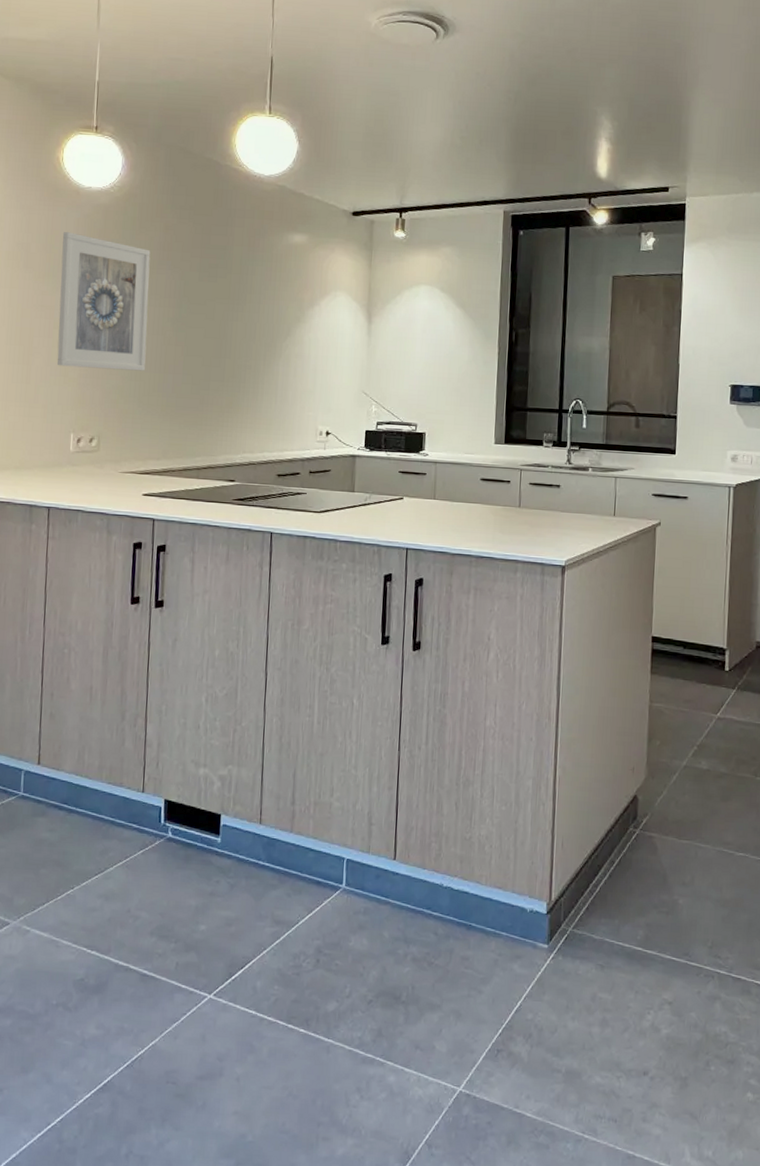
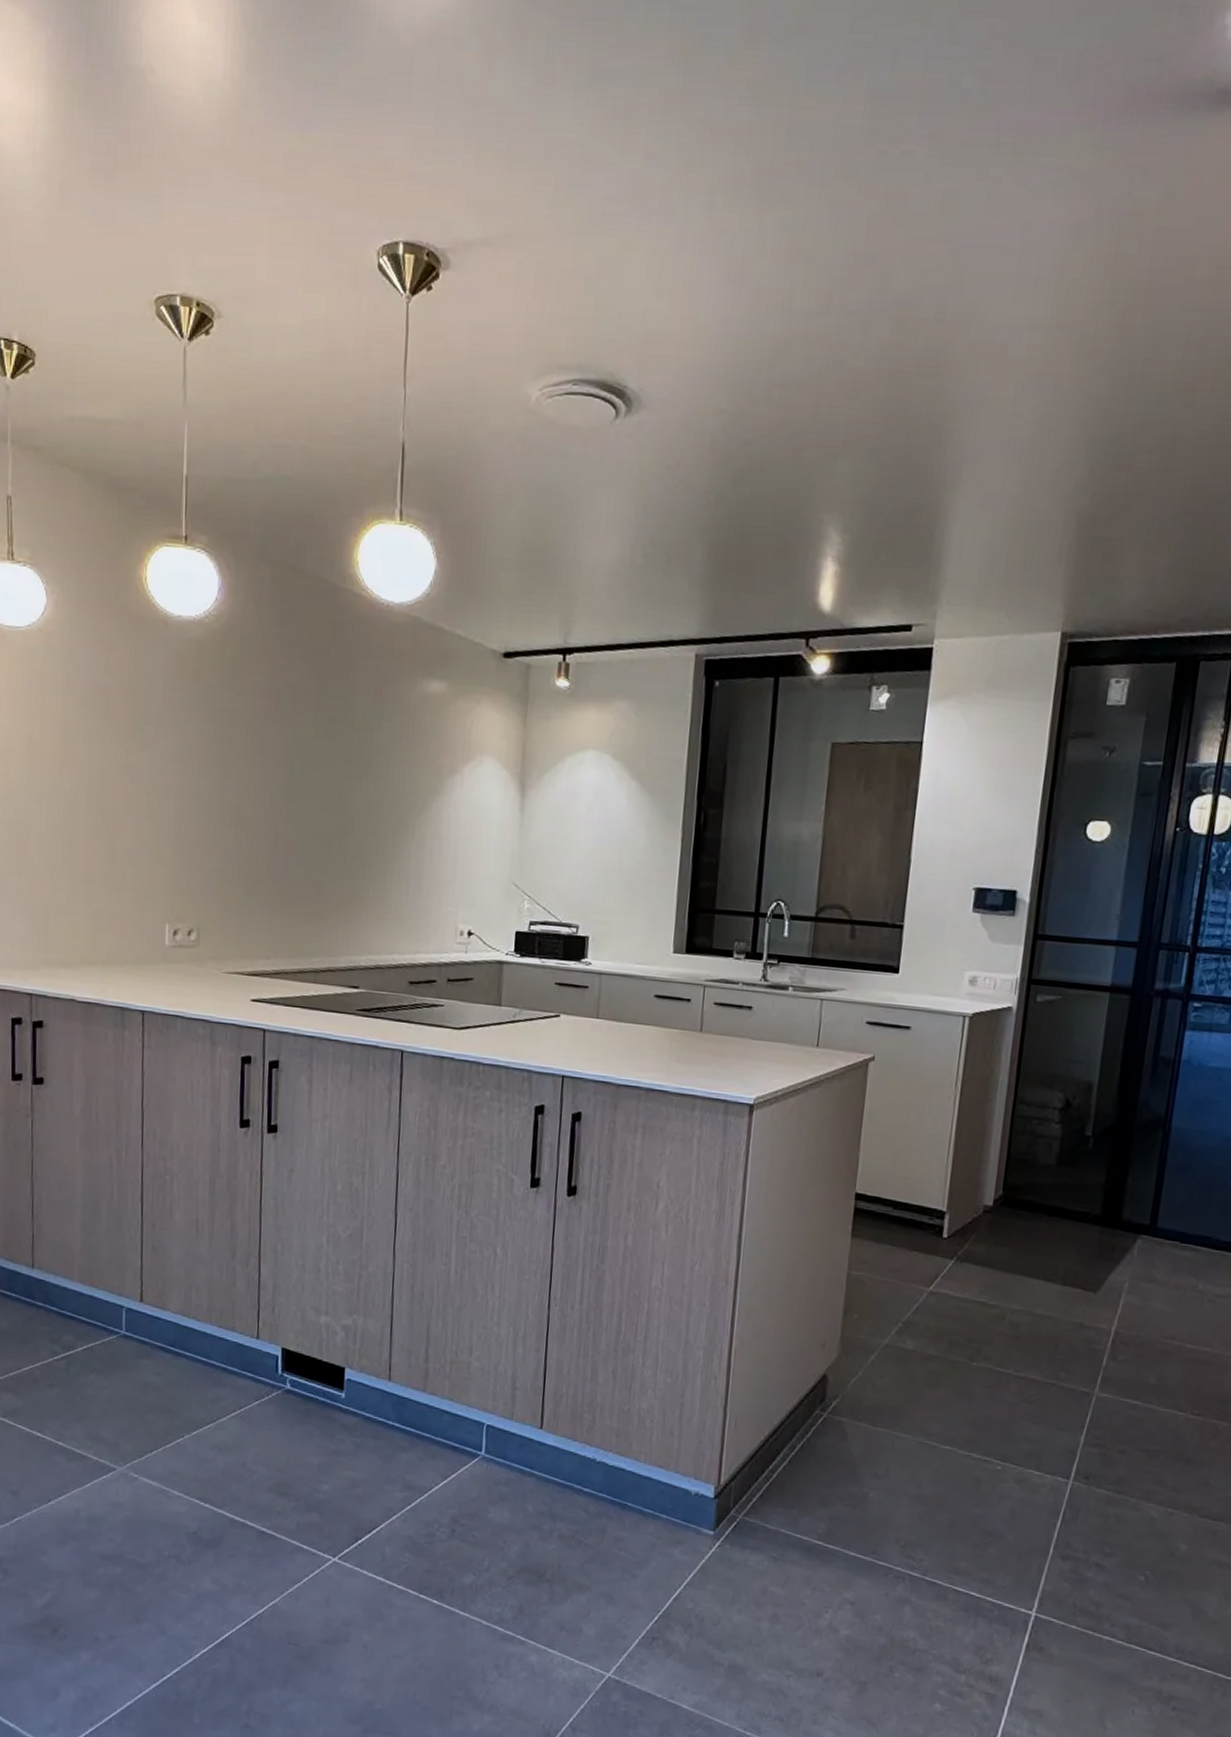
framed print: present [56,232,151,371] -> none [146,673,255,851]

